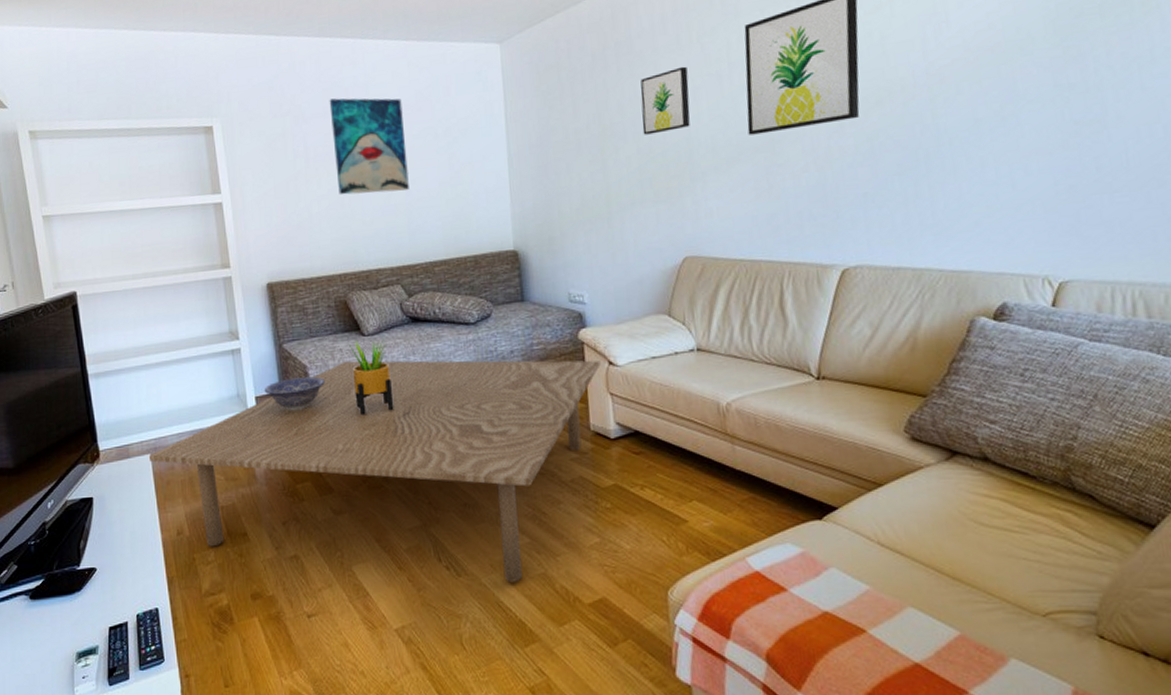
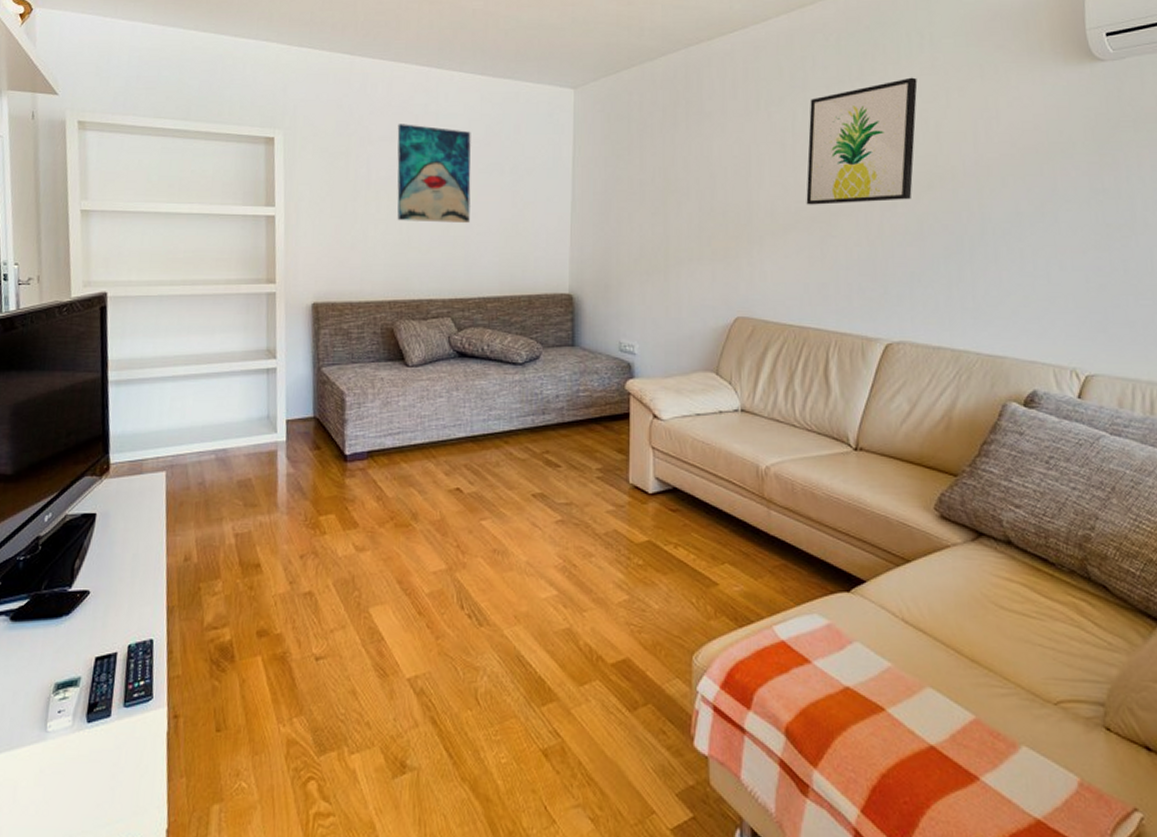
coffee table: present [148,360,601,582] -> none [163,391,645,636]
decorative bowl: present [264,376,325,411] -> none [296,404,362,439]
potted plant: present [348,338,394,416] -> none [390,370,432,449]
wall art: present [640,66,690,135] -> none [706,132,754,194]

